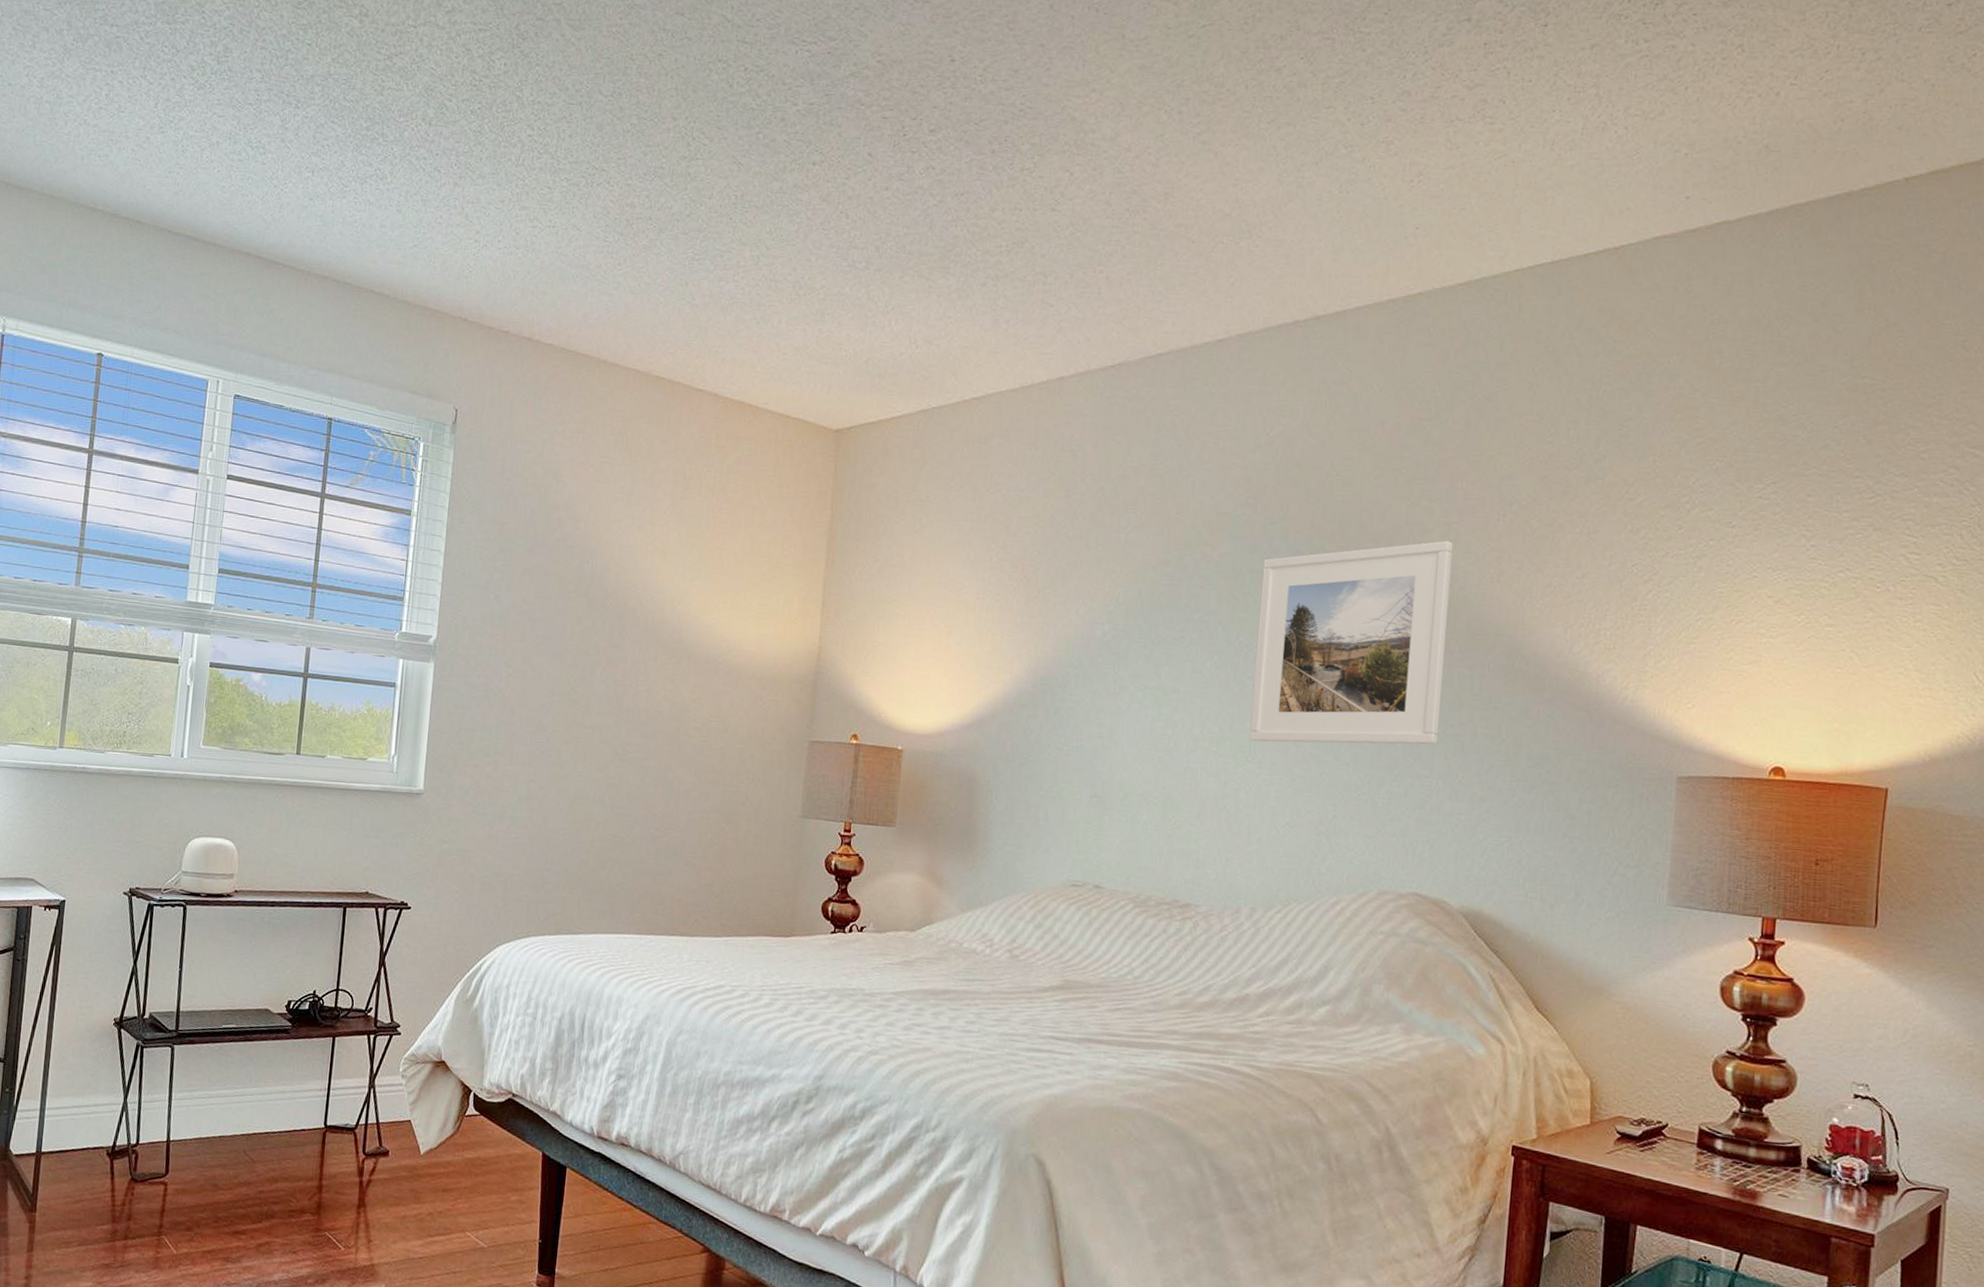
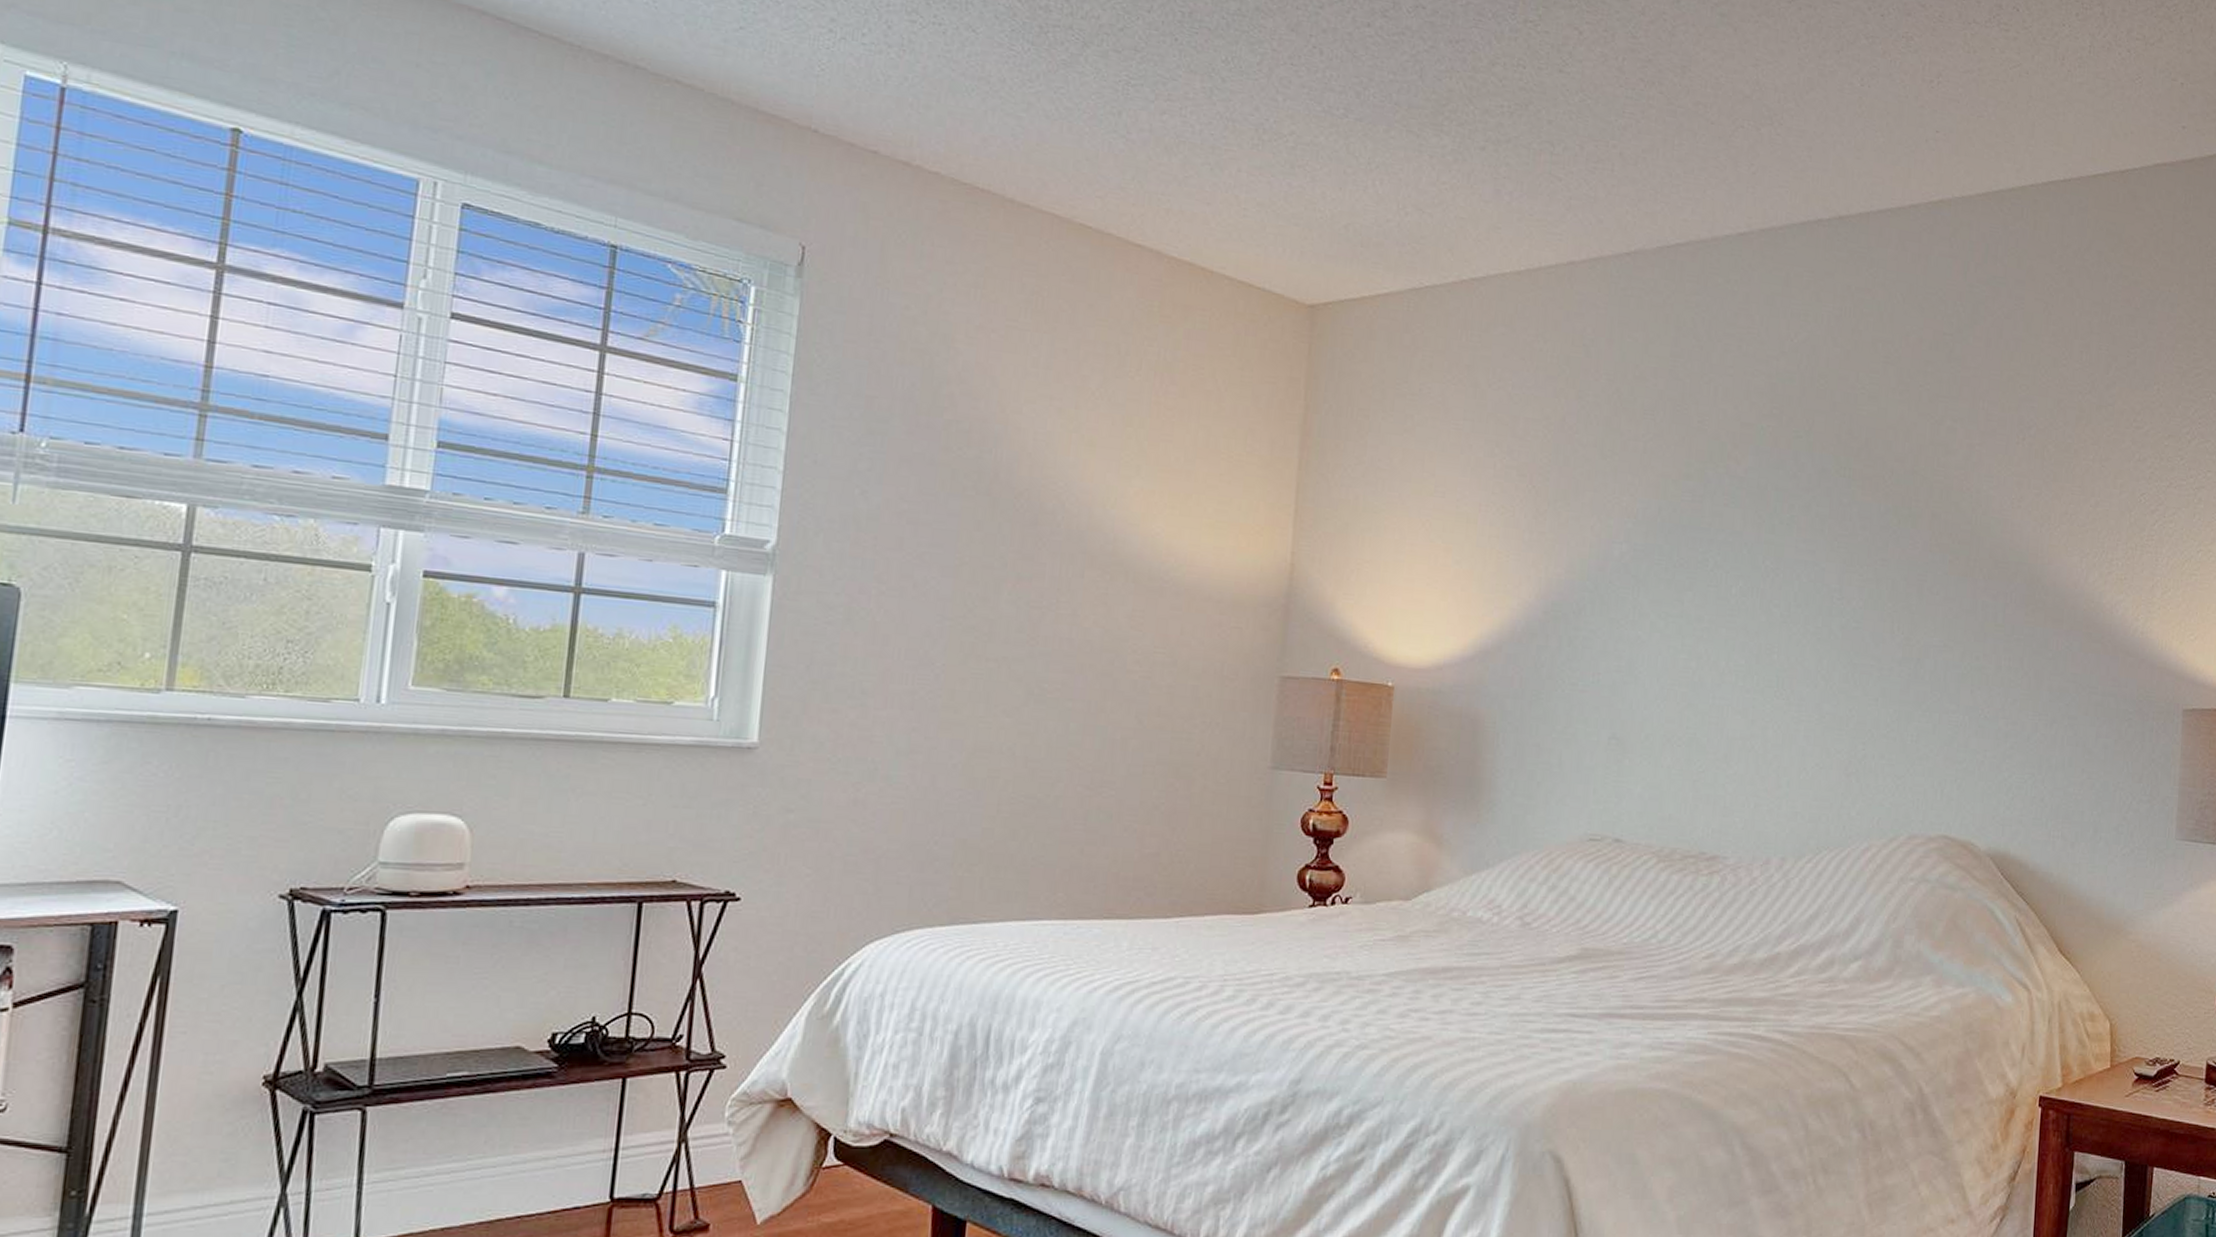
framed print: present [1249,540,1453,745] -> none [1777,462,1976,678]

